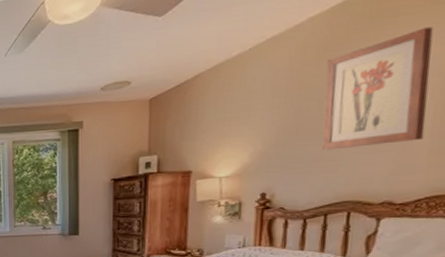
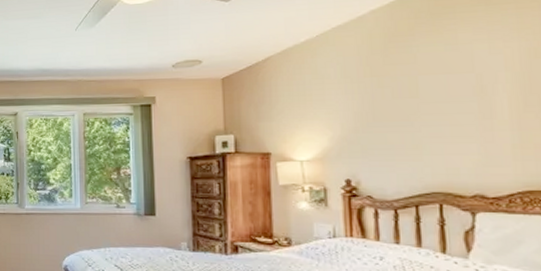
wall art: present [322,26,434,151] -> none [394,24,504,139]

